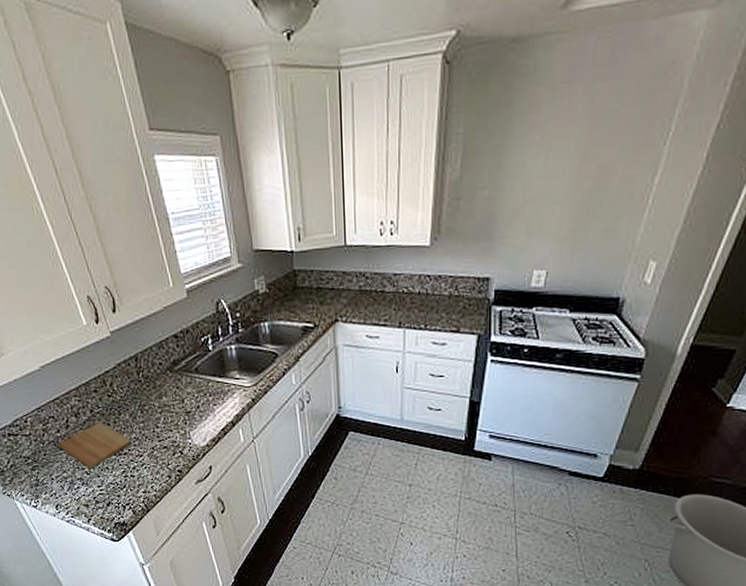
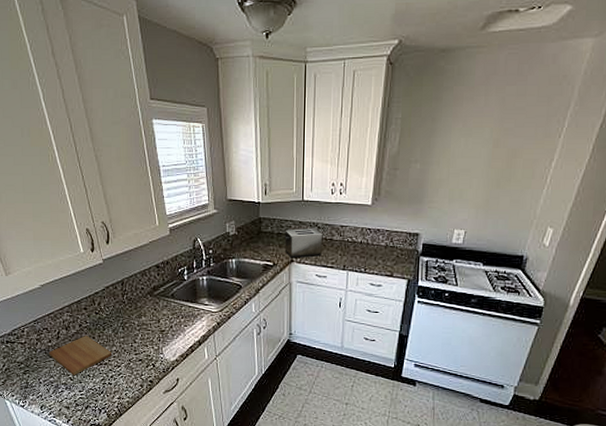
toaster: none [326,278,373,317] -> present [284,228,323,259]

